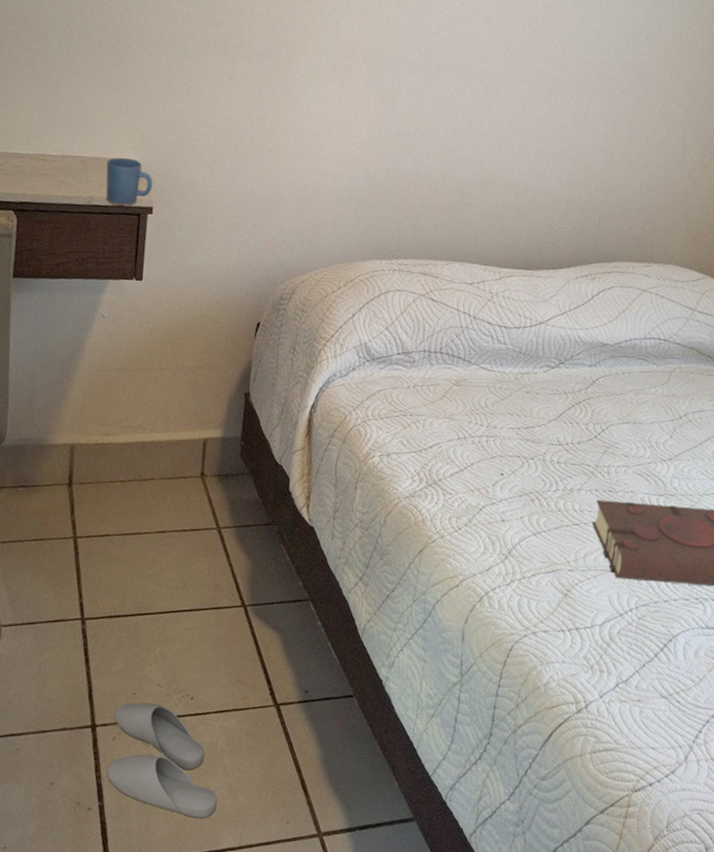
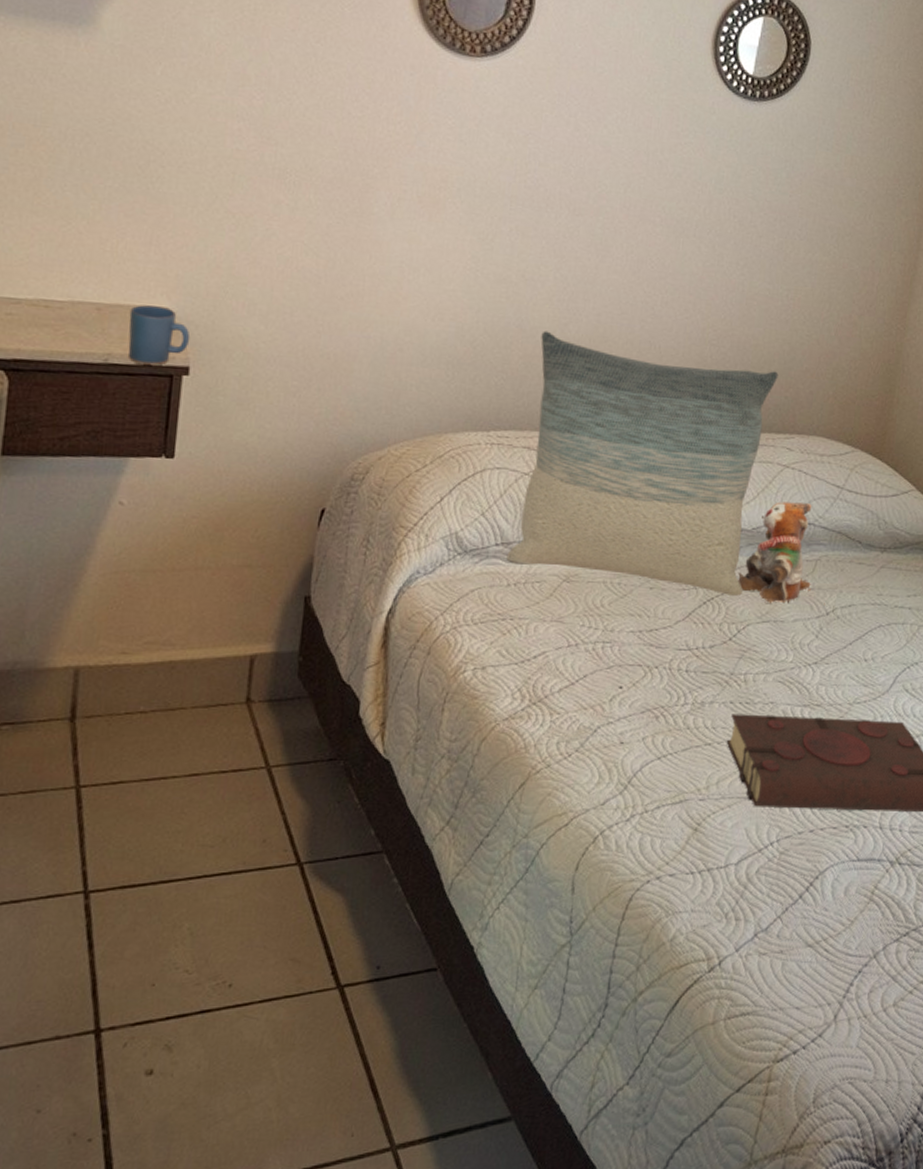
slippers: present [106,702,217,819] -> none [113,995,261,1141]
pillow: none [406,175,638,401] -> present [506,330,779,596]
stuffed animal: none [602,321,679,409] -> present [737,501,825,604]

